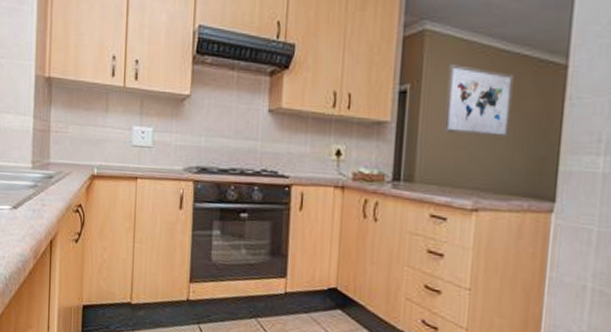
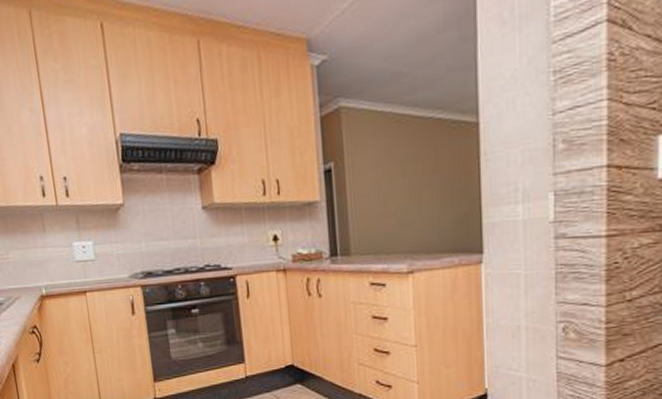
wall art: present [444,64,514,138] -> none [368,136,433,204]

